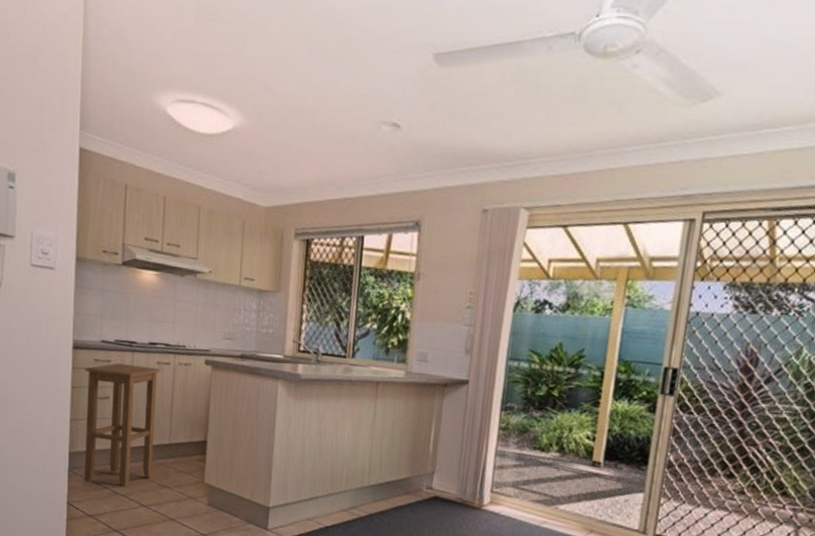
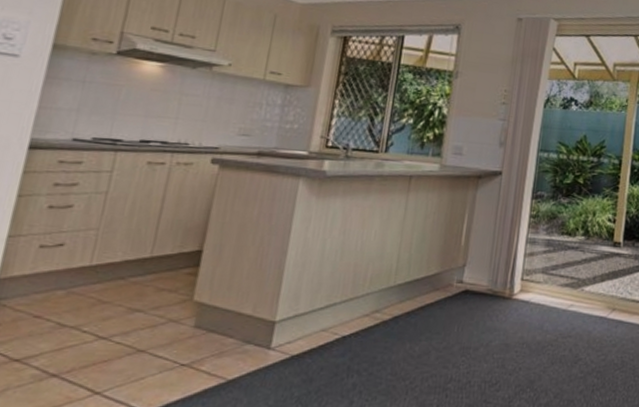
stool: present [84,363,161,487] -> none [15,165,151,316]

